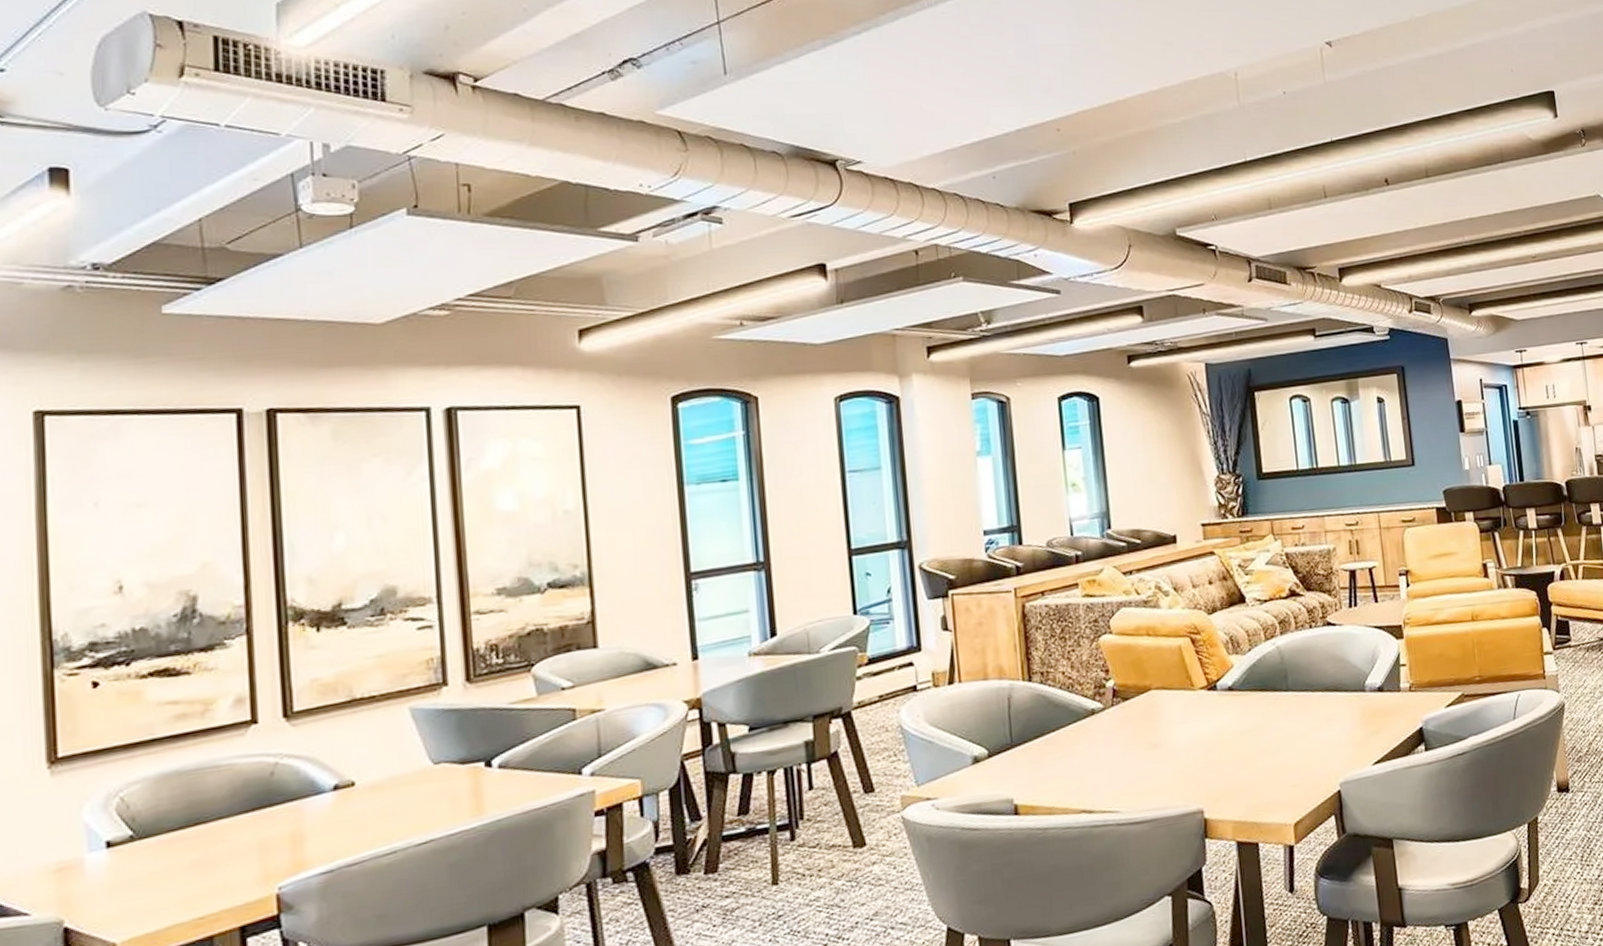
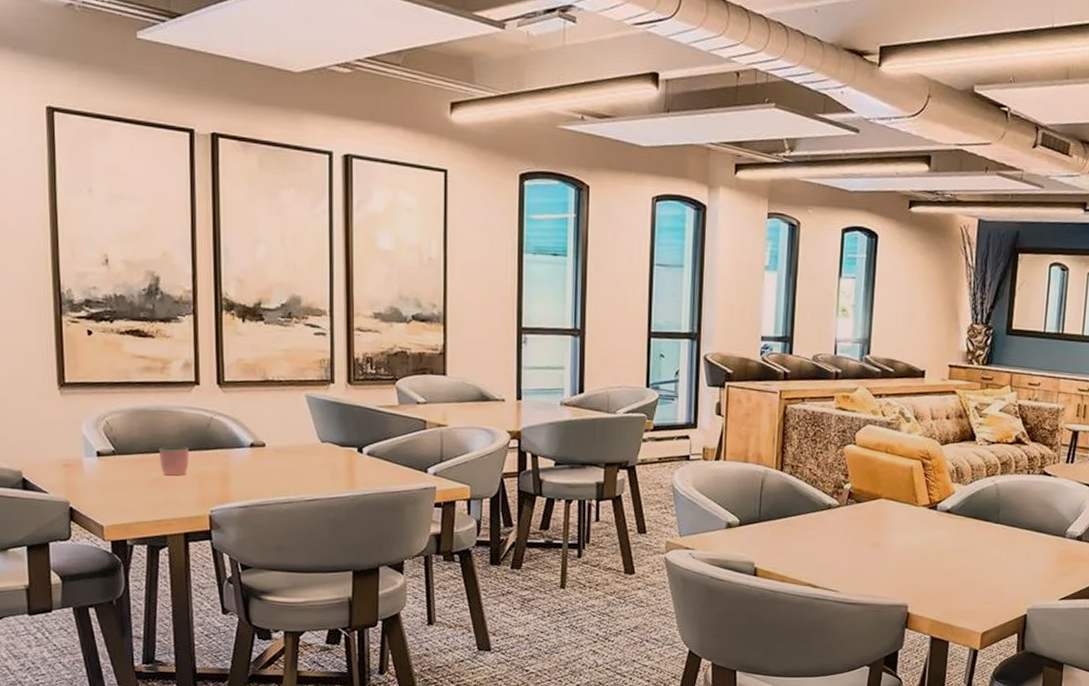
cup: none [200,808,245,854] -> present [159,446,189,476]

